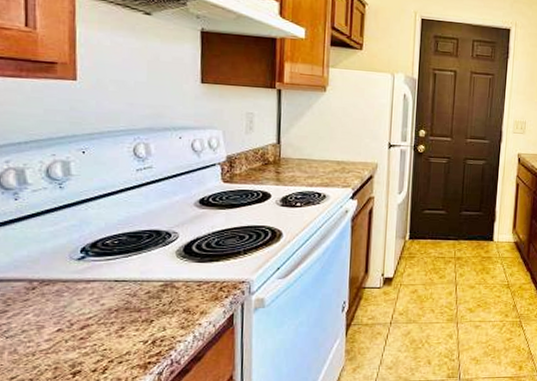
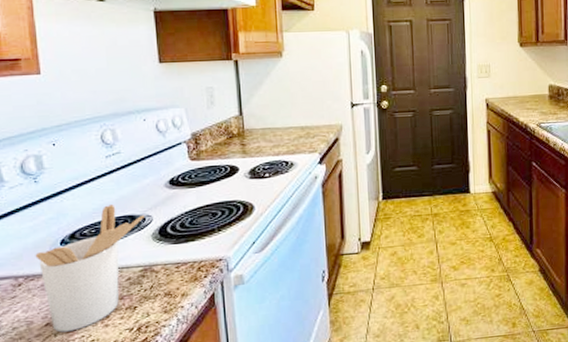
utensil holder: none [53,218,172,339] -> present [35,204,146,333]

